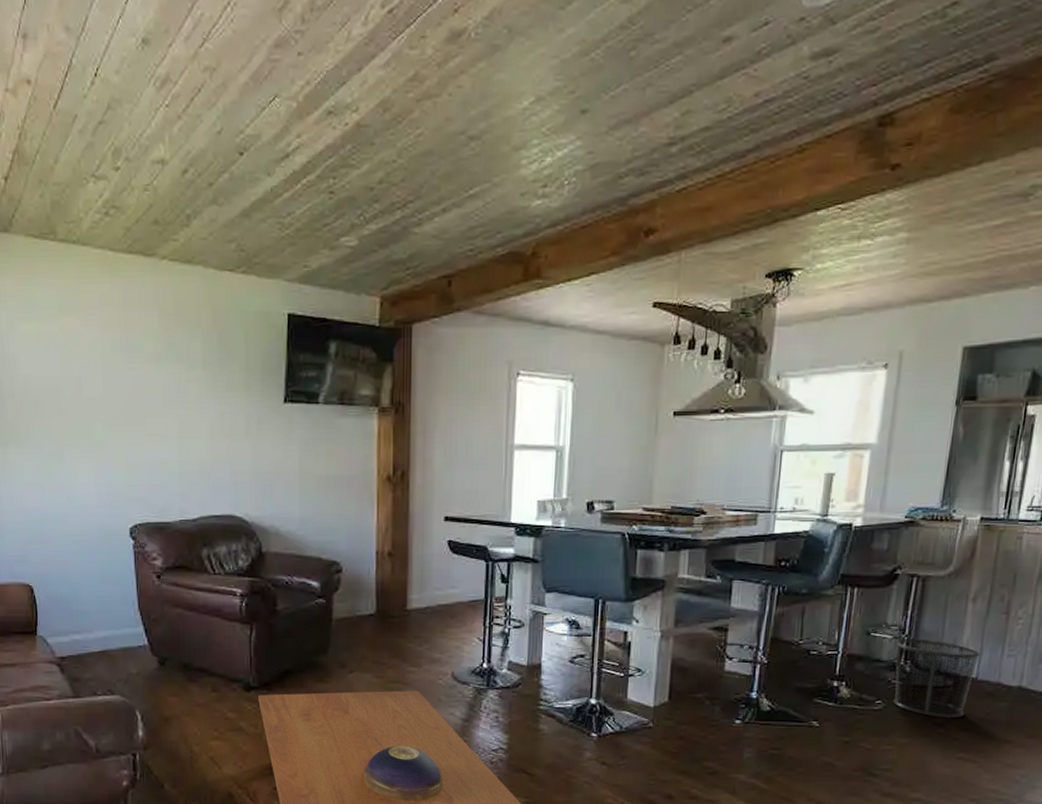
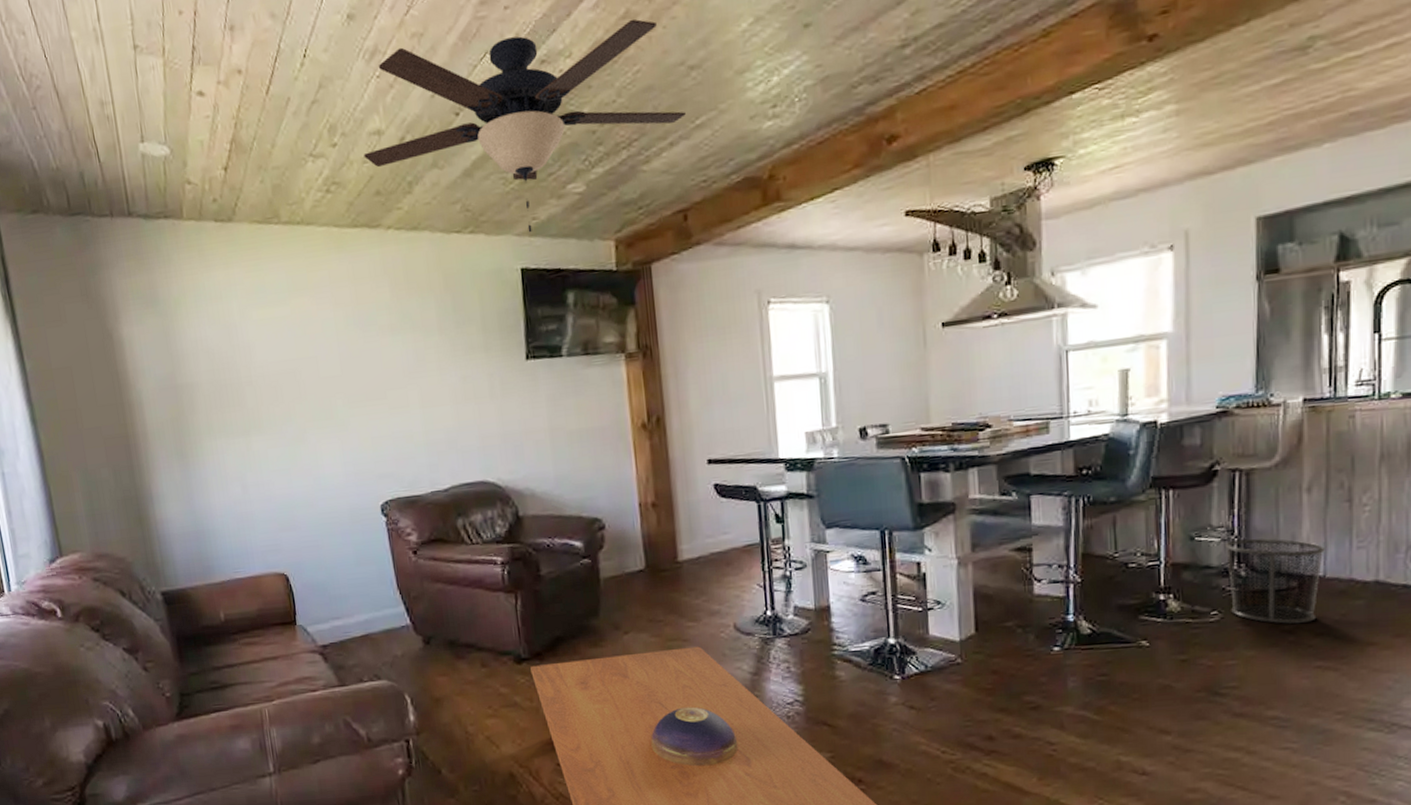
ceiling fan: none [145,79,461,280] -> present [363,18,686,233]

